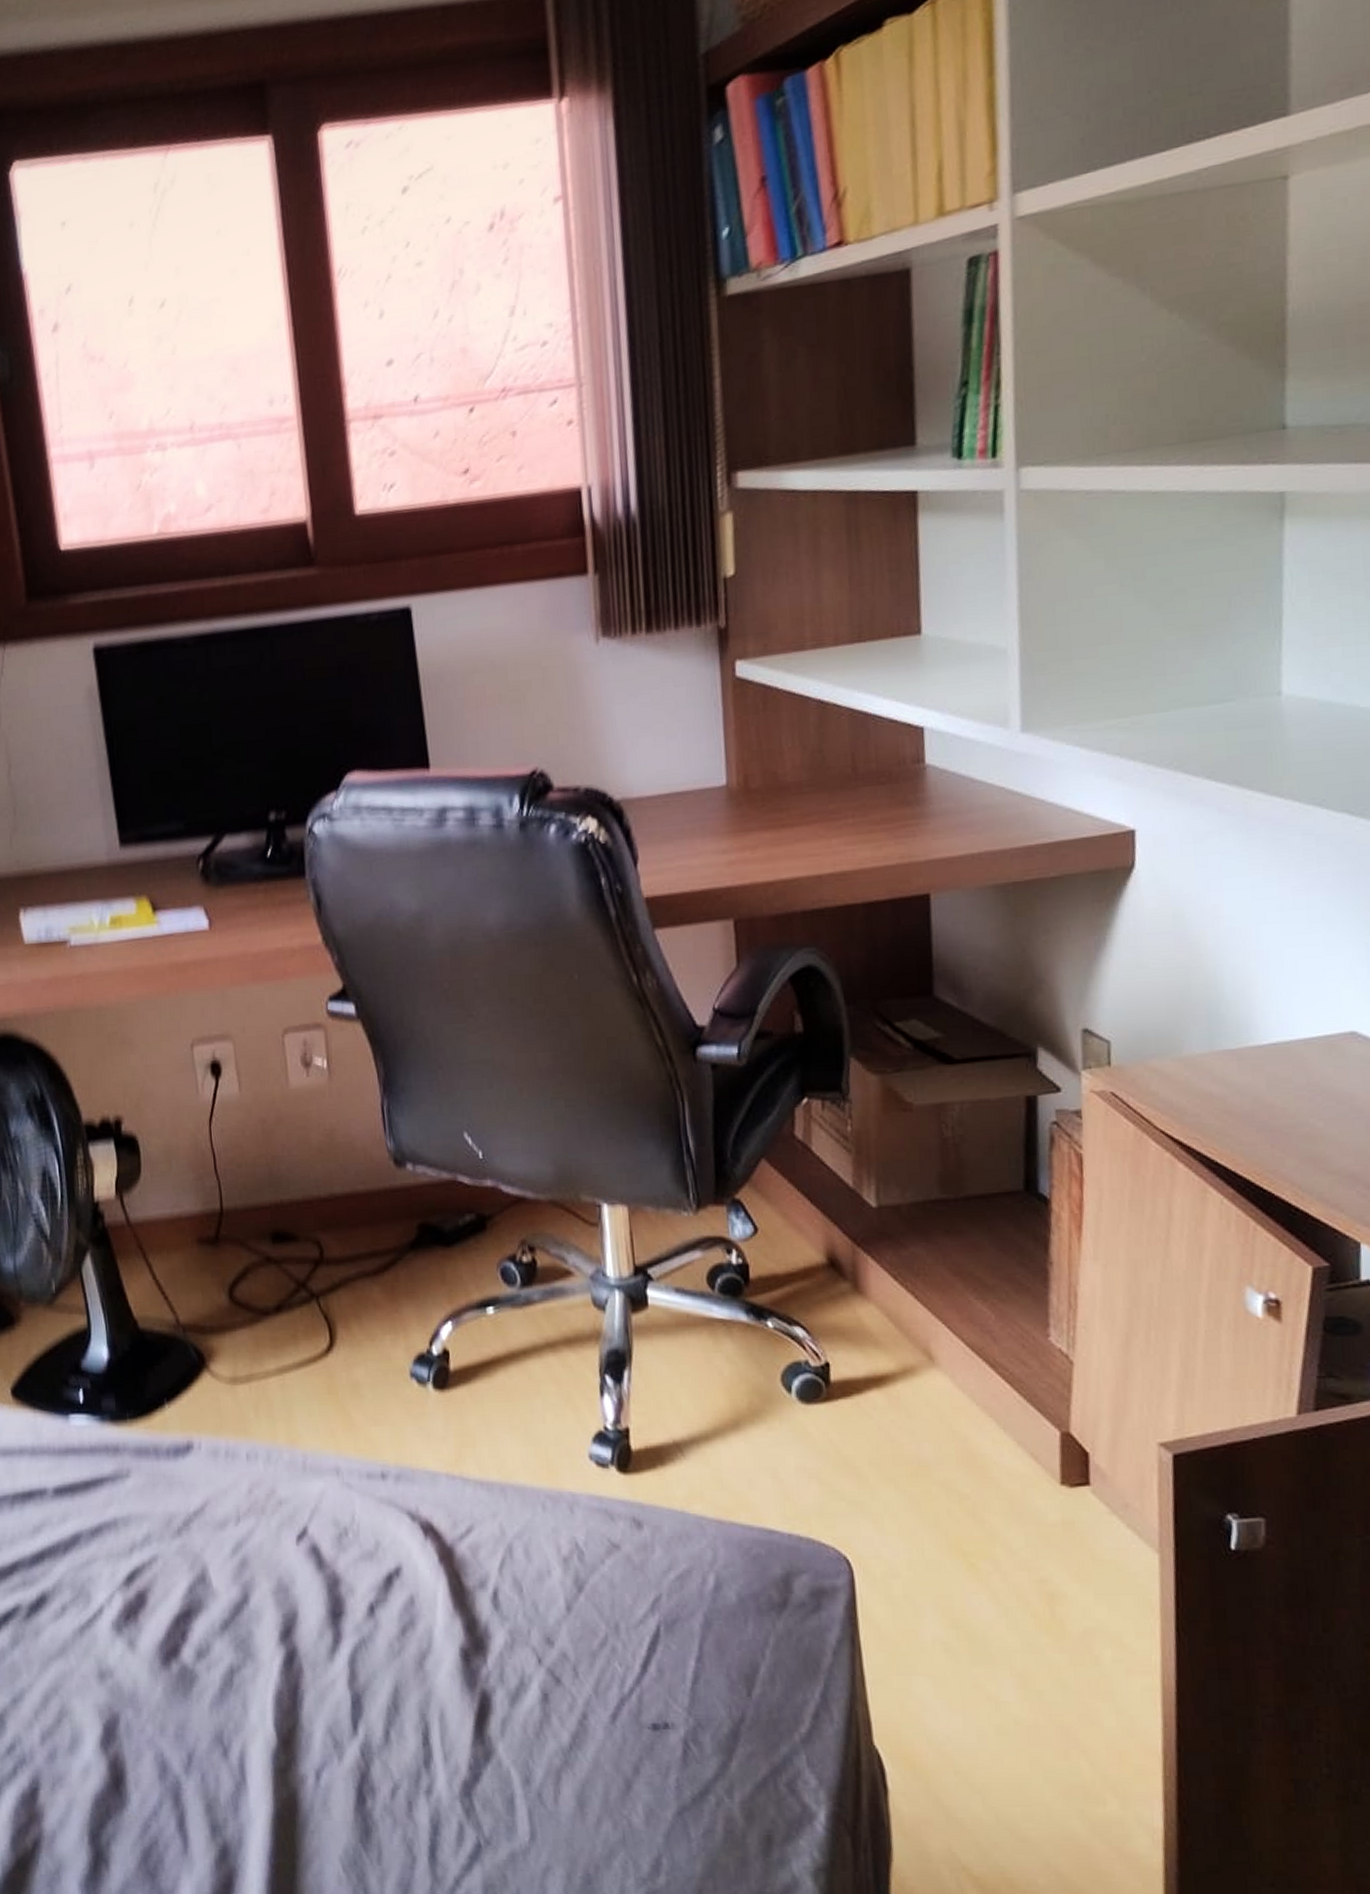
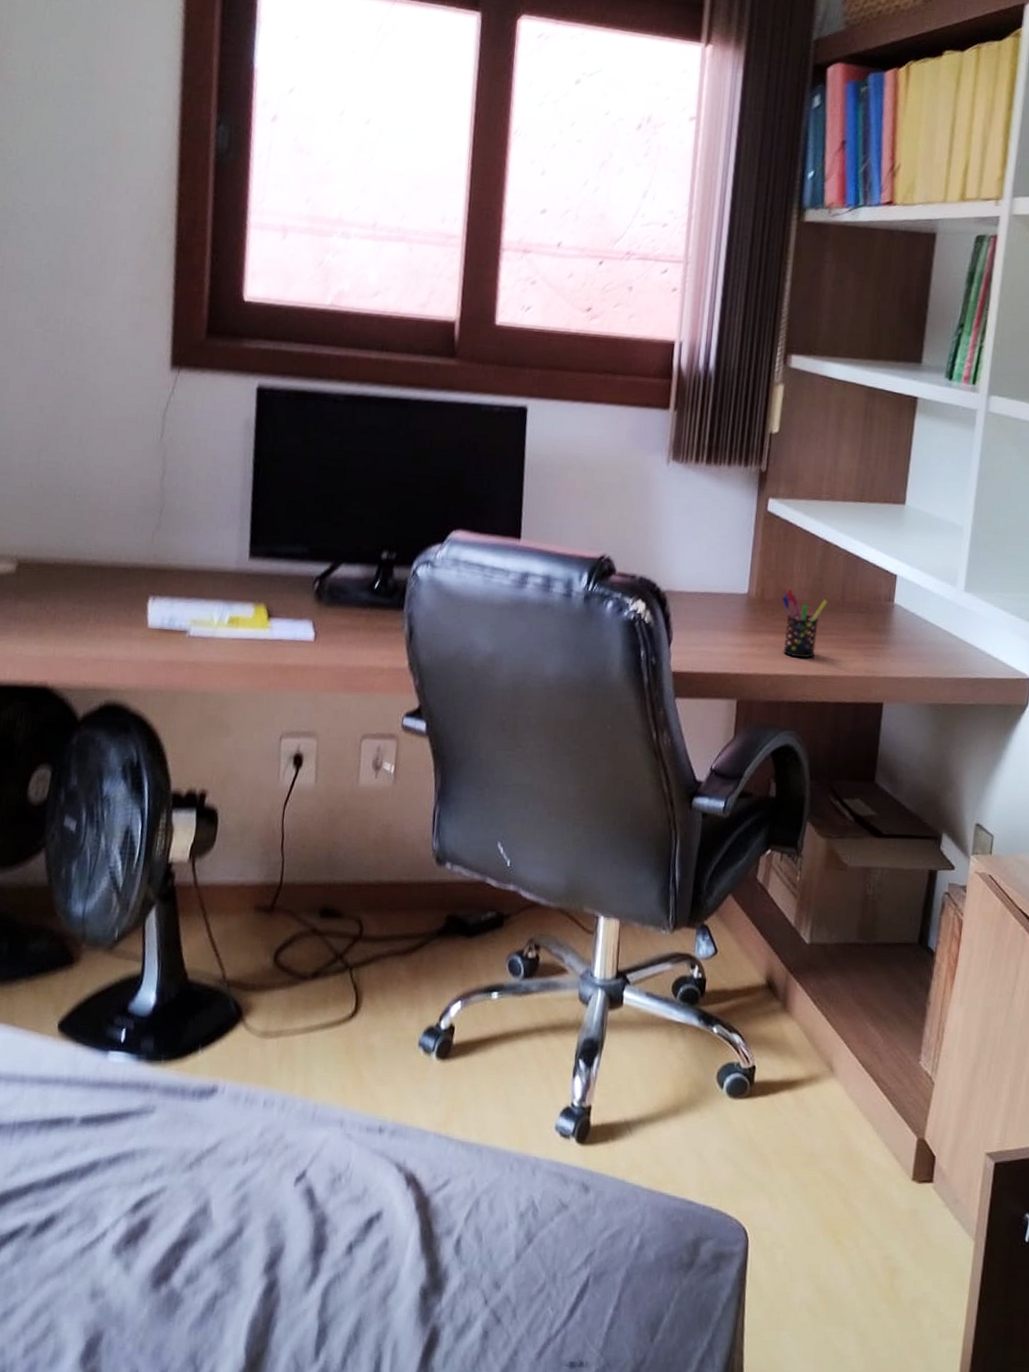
pen holder: none [772,769,835,855] -> present [781,588,828,658]

